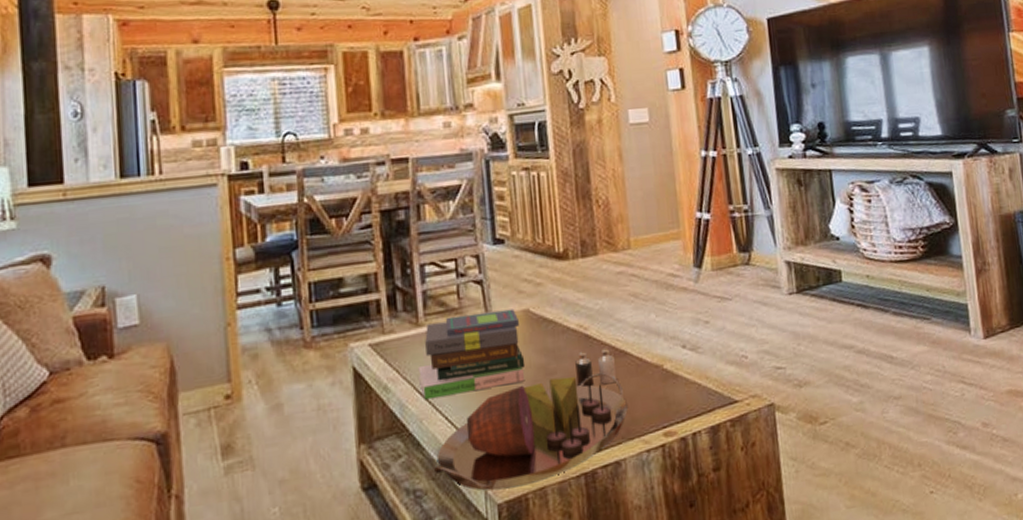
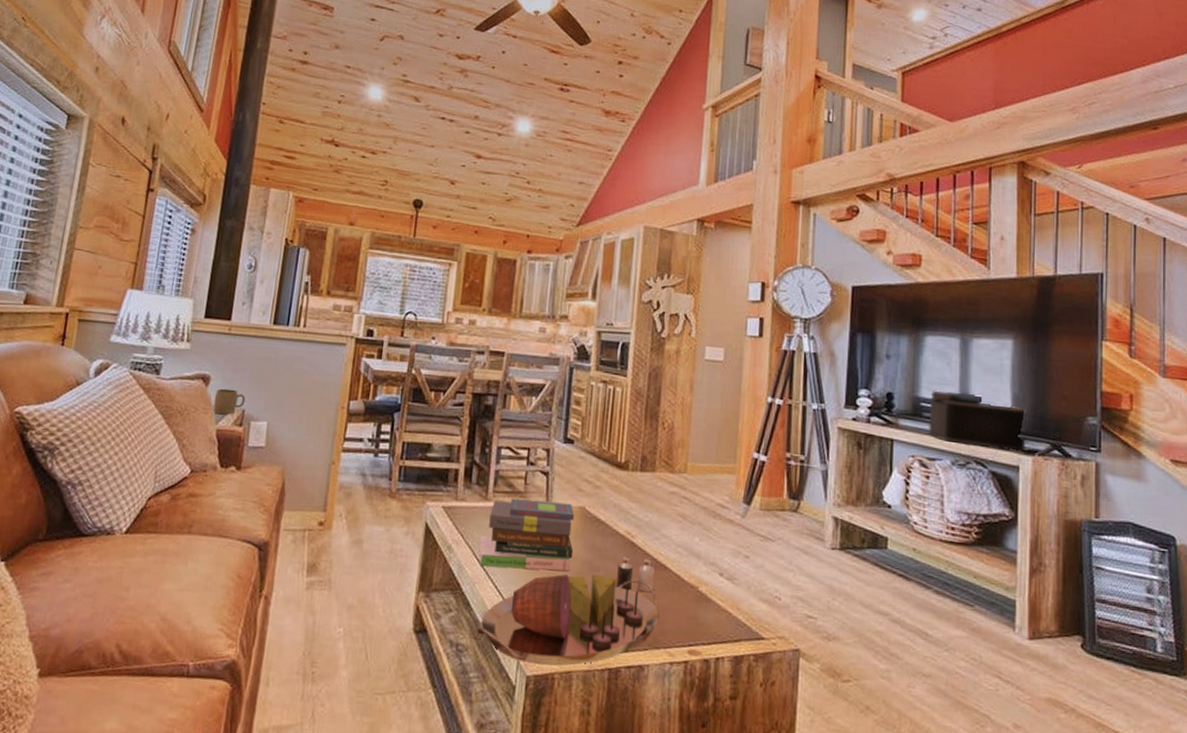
mug: none [61,265,103,298] -> present [213,388,246,414]
speaker: none [860,108,954,162] -> present [929,391,1026,452]

